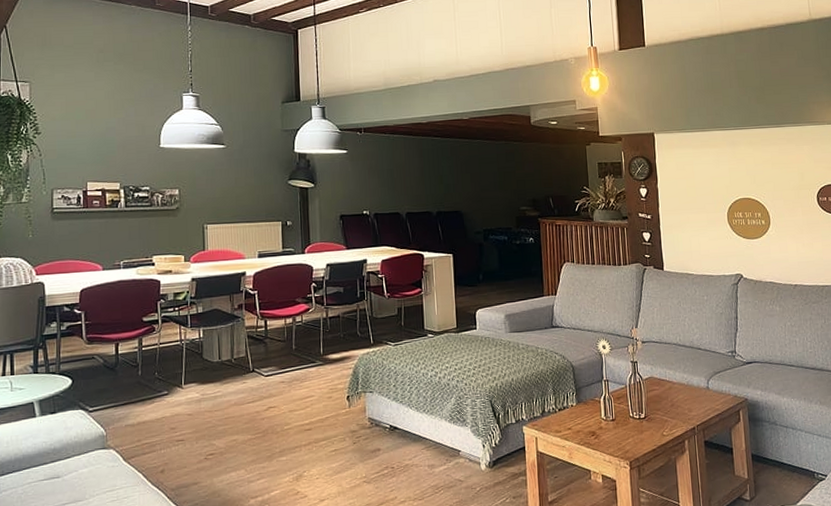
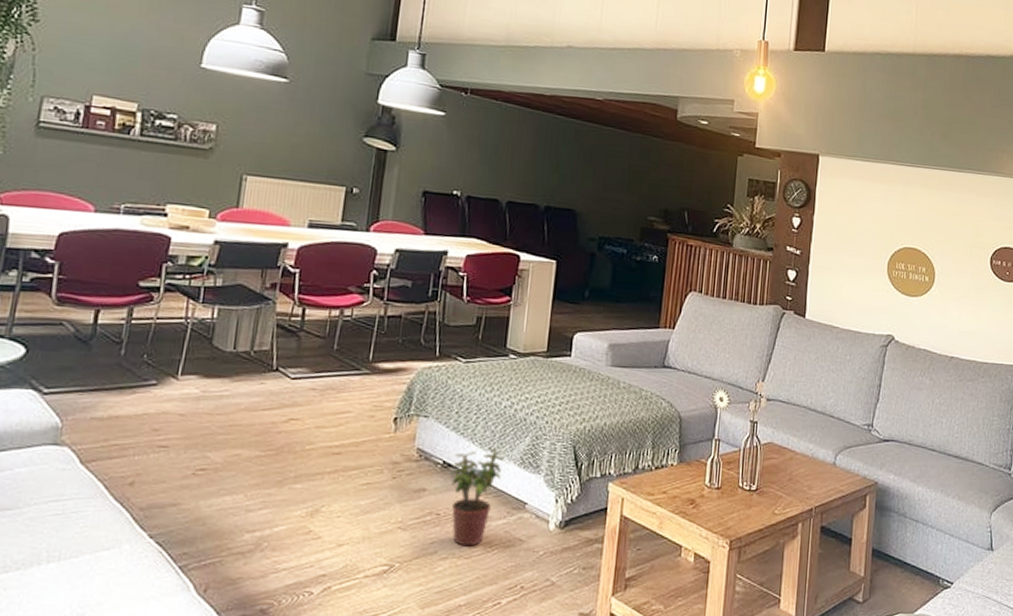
potted plant: none [396,410,437,491] -> present [450,447,505,547]

